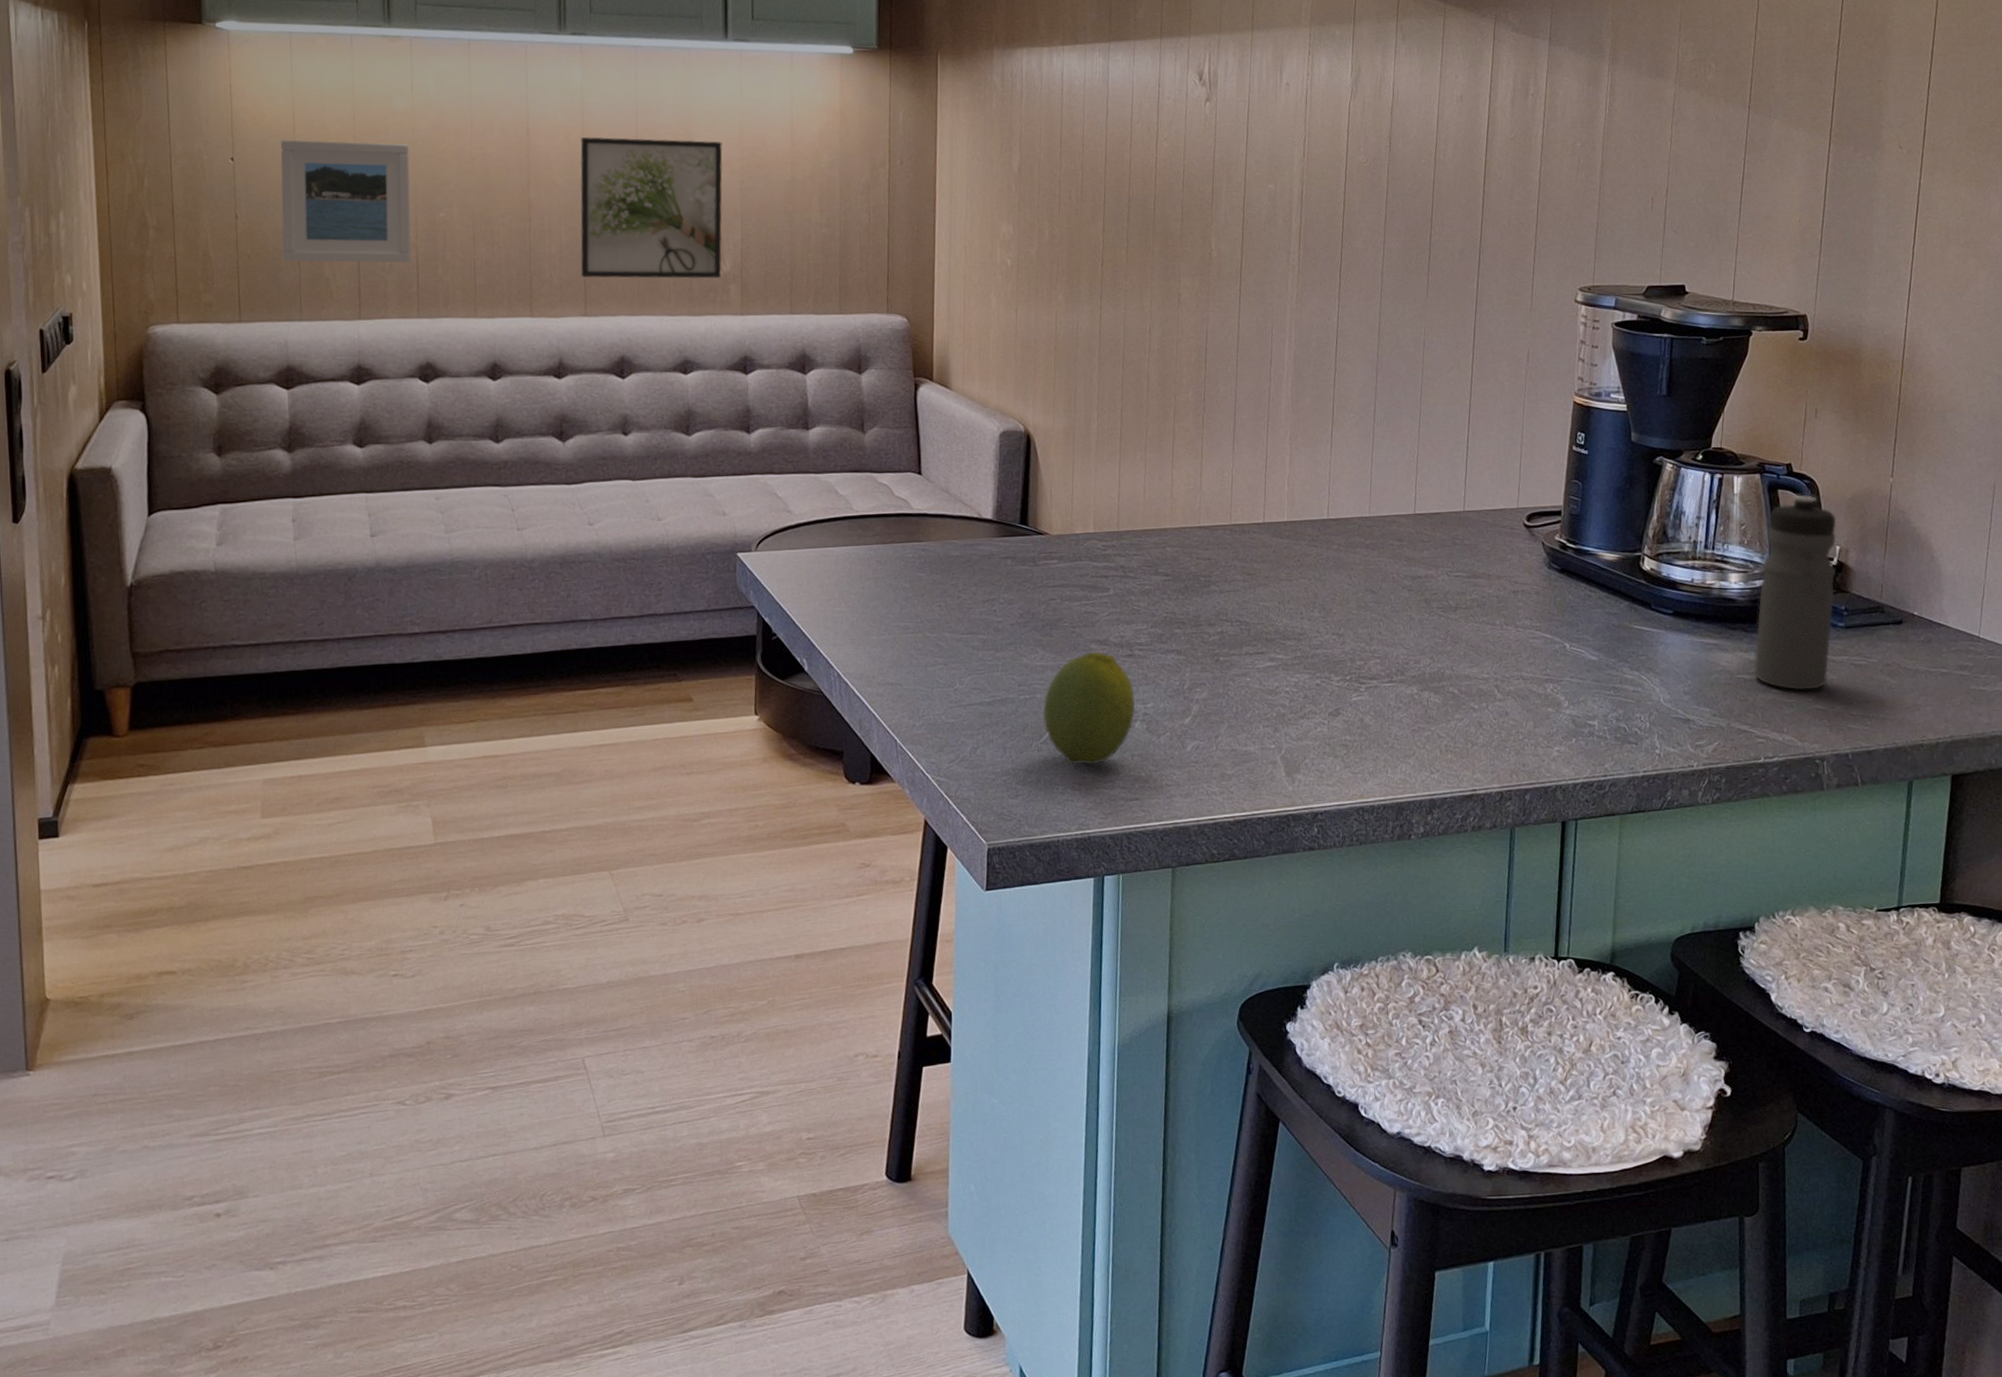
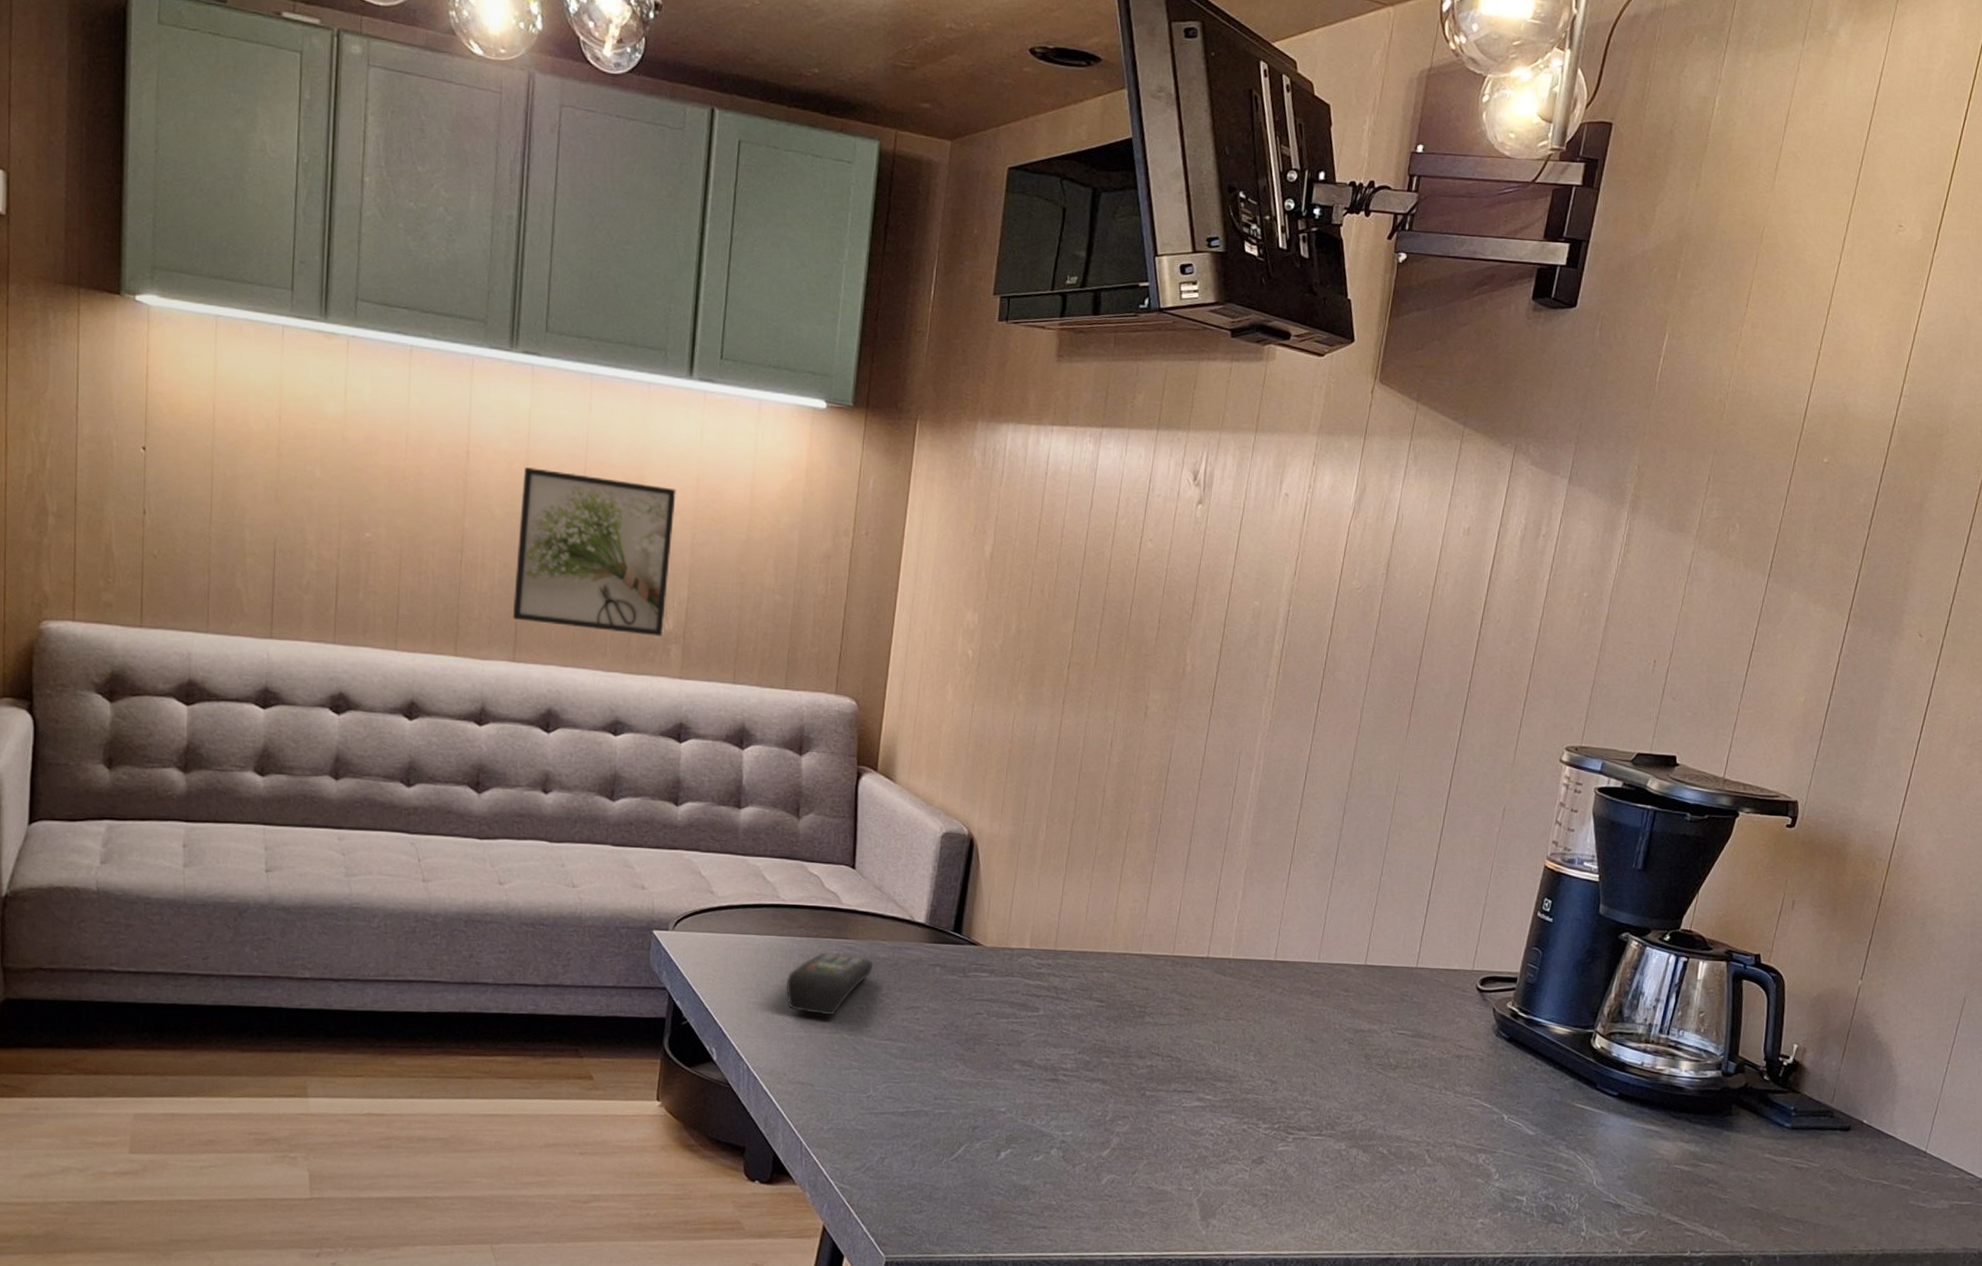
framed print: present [281,140,411,263] -> none [192,434,337,582]
remote control: none [867,556,948,617] -> present [786,952,874,1016]
fruit: present [1043,651,1136,765] -> none [956,1071,1054,1188]
water bottle: present [1753,494,1837,691] -> none [1692,987,1798,1188]

